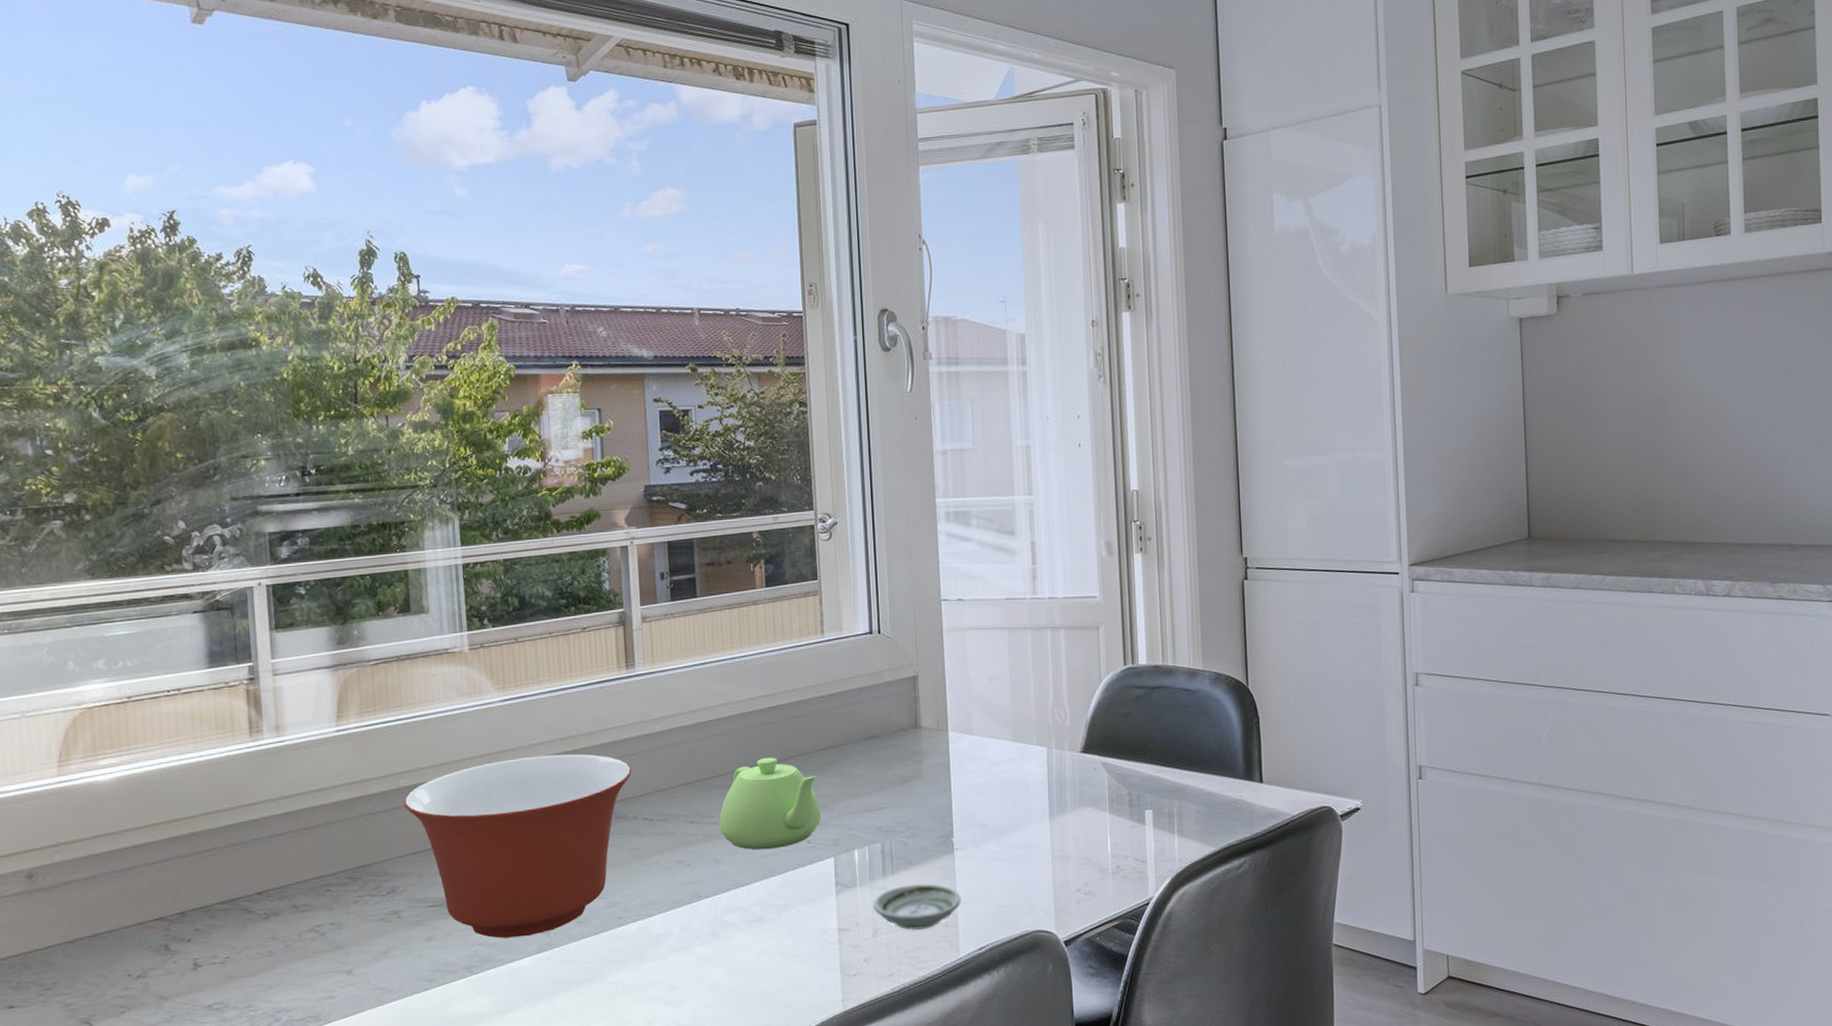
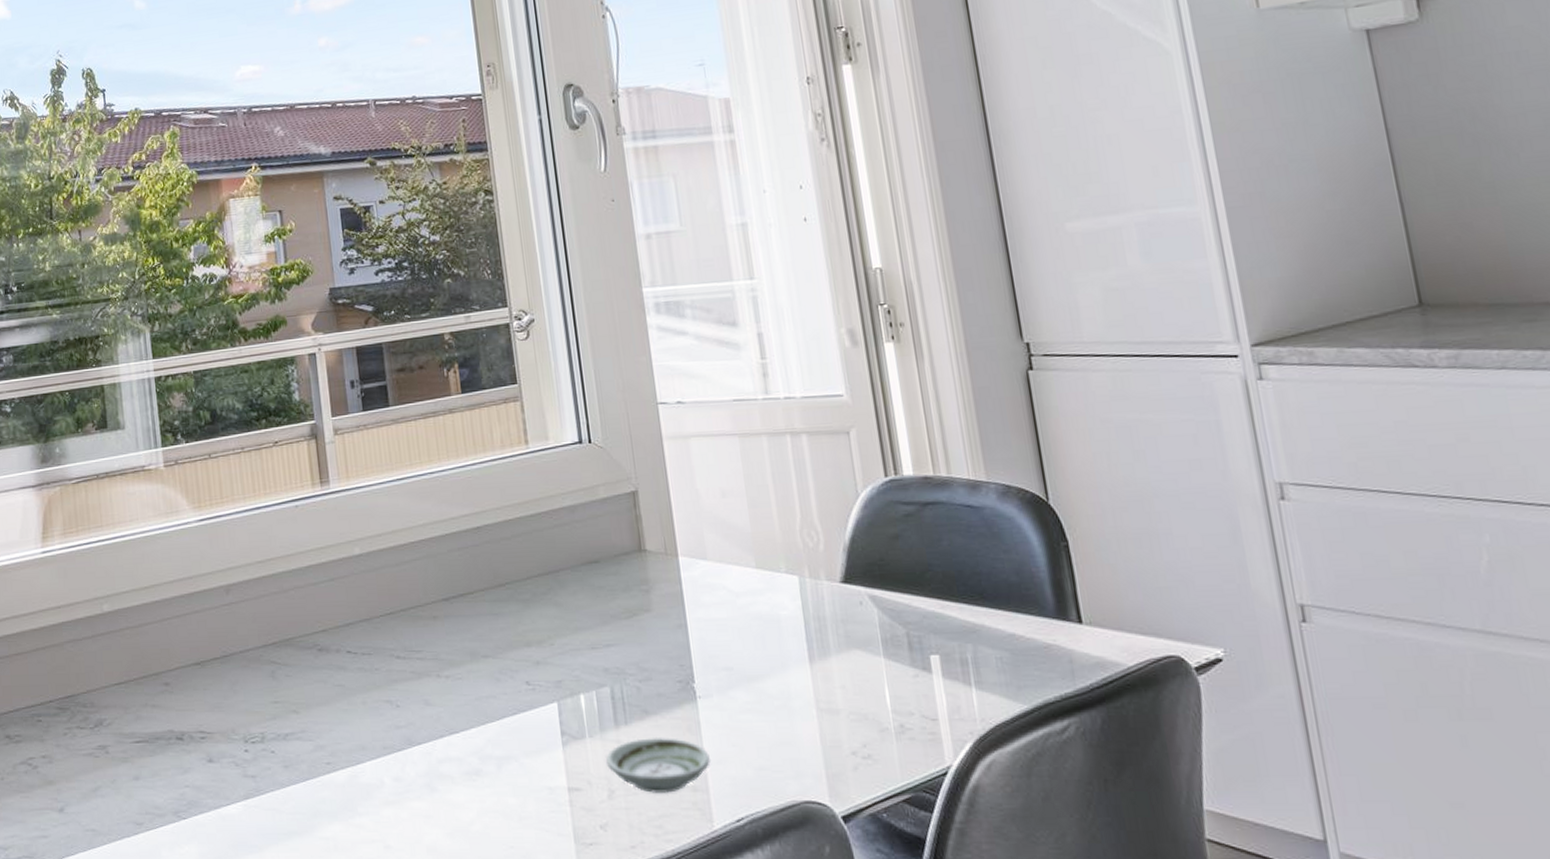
mixing bowl: present [404,754,632,938] -> none [107,578,333,781]
teapot: present [719,757,822,850] -> none [427,584,540,691]

